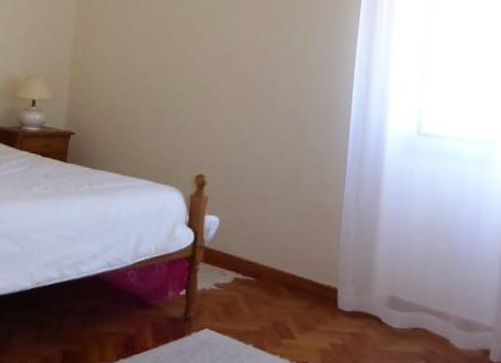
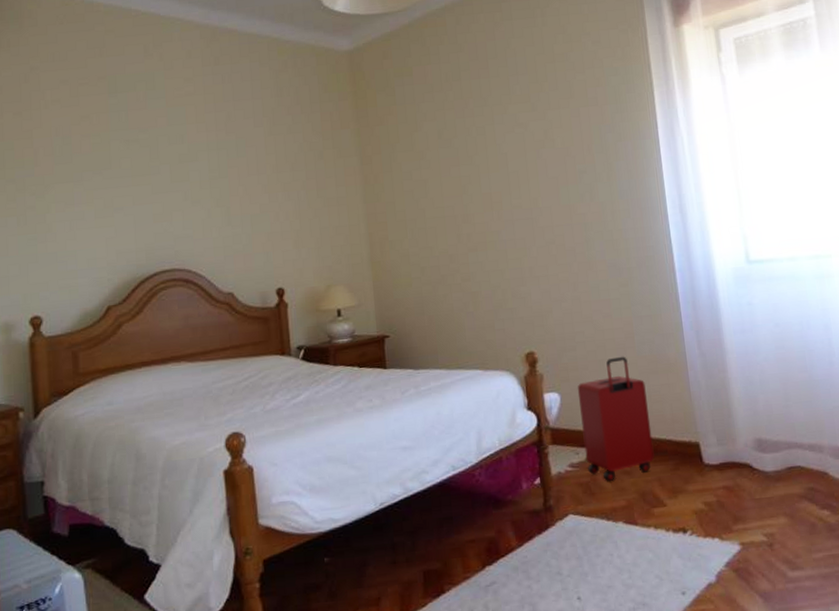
suitcase: none [231,195,300,306] -> present [577,356,655,481]

